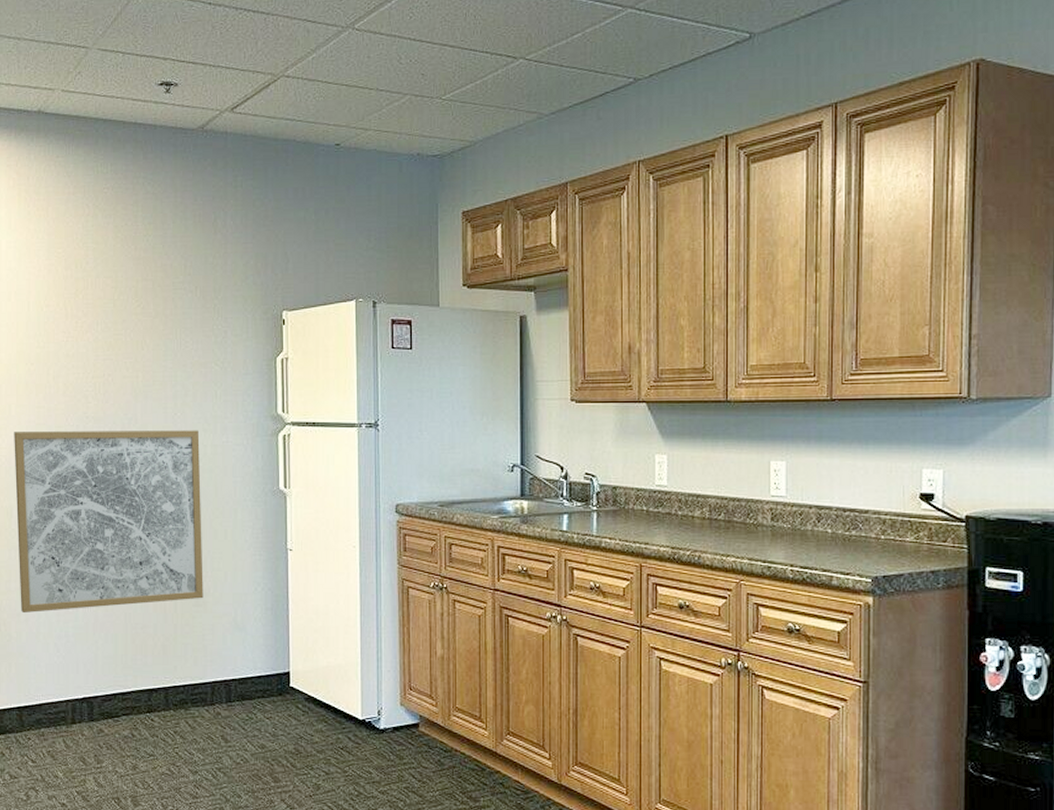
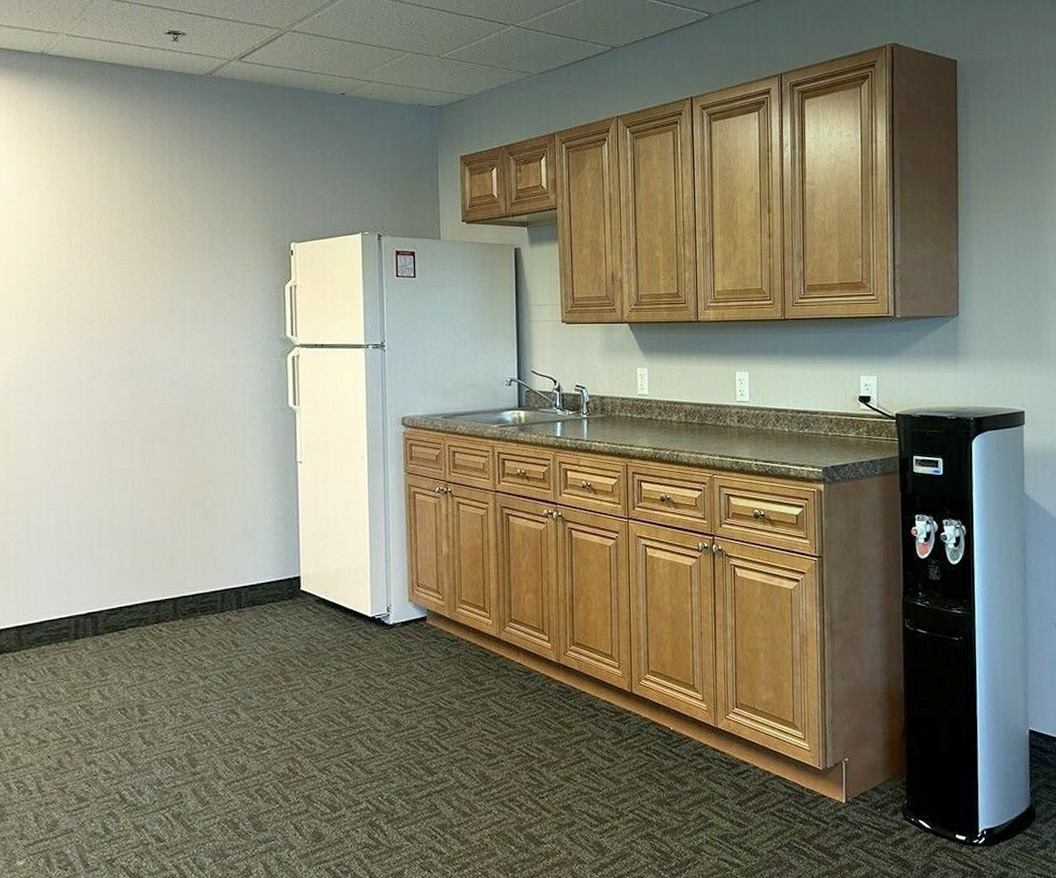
wall art: present [14,430,203,613] -> none [13,353,213,533]

